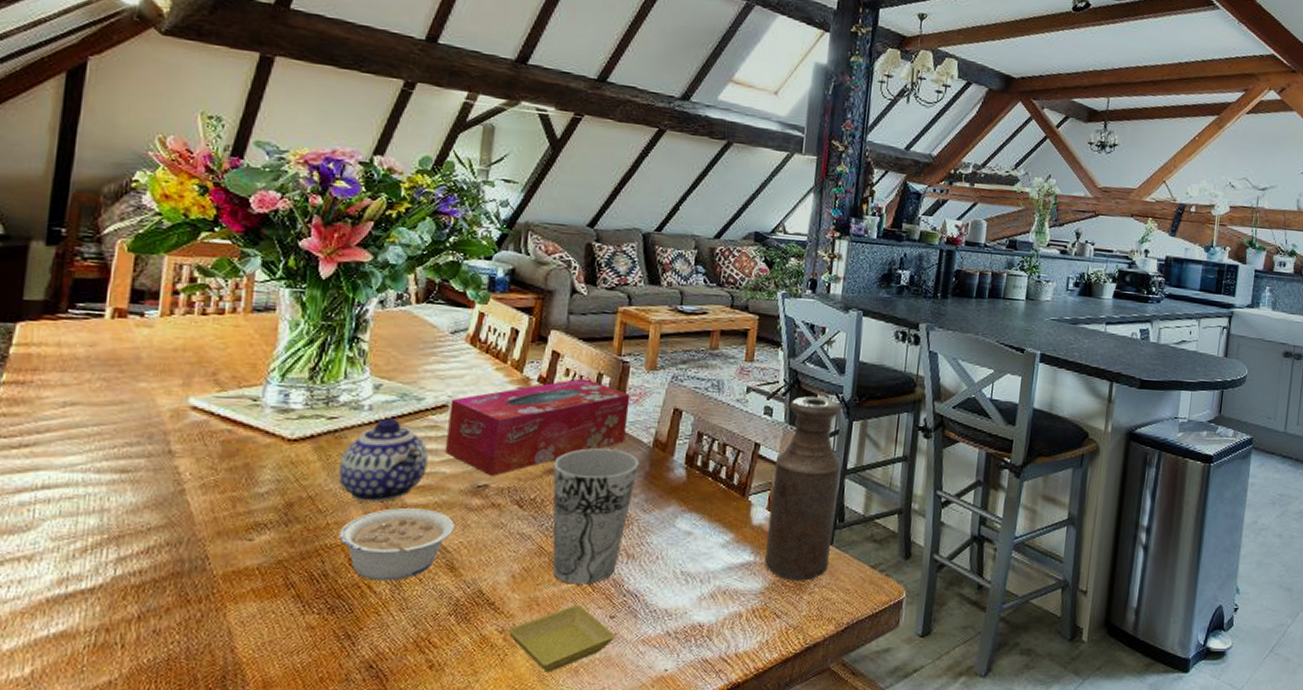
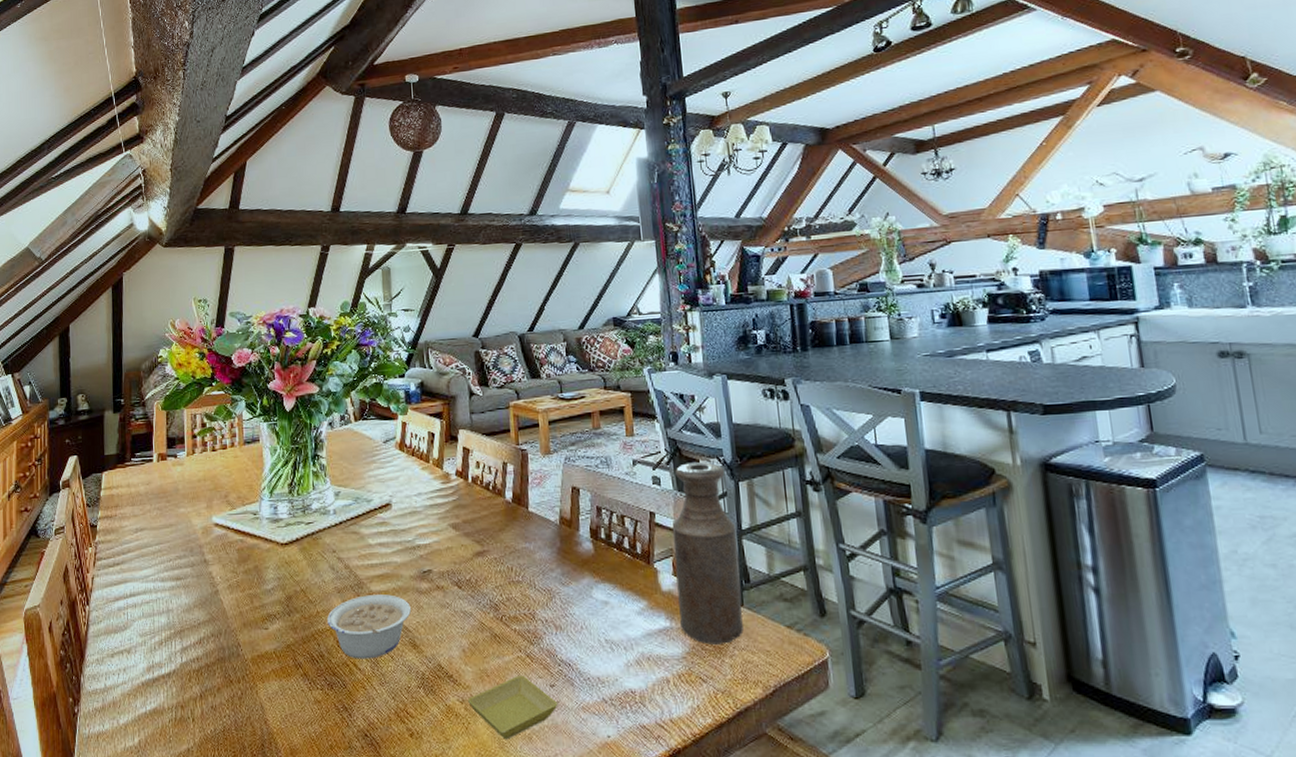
teapot: present [338,418,428,503] -> none [319,519,383,592]
tissue box: present [446,378,631,477] -> none [392,469,535,562]
cup: present [552,448,640,585] -> none [480,529,551,656]

